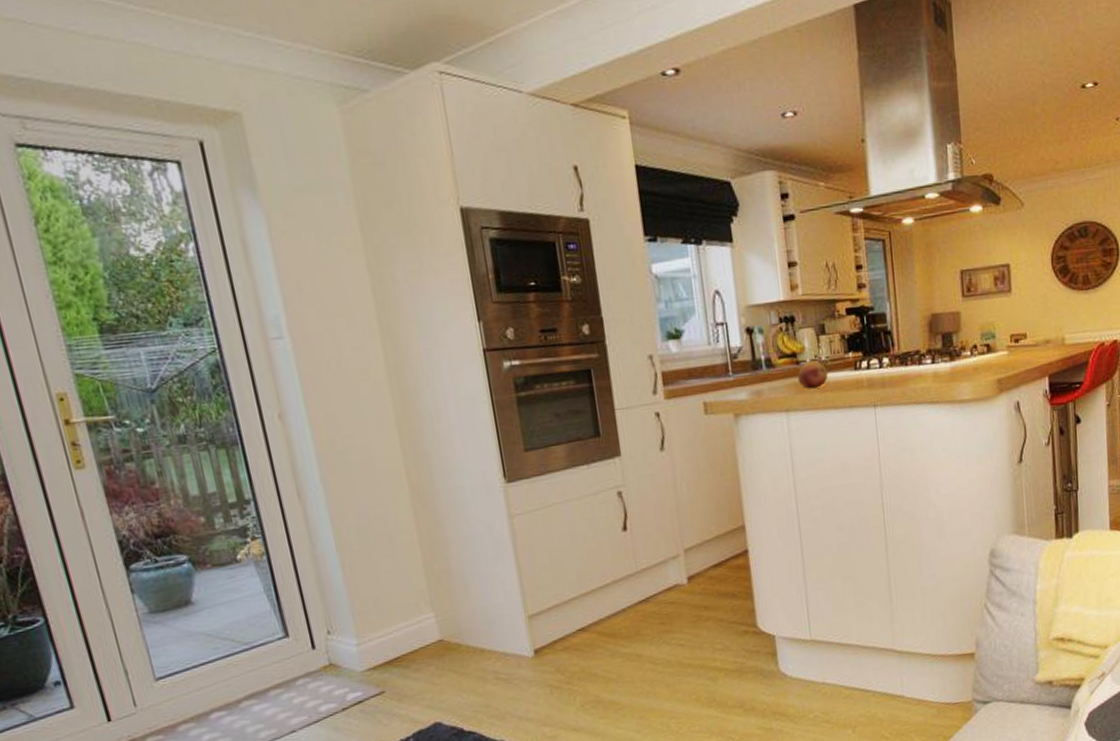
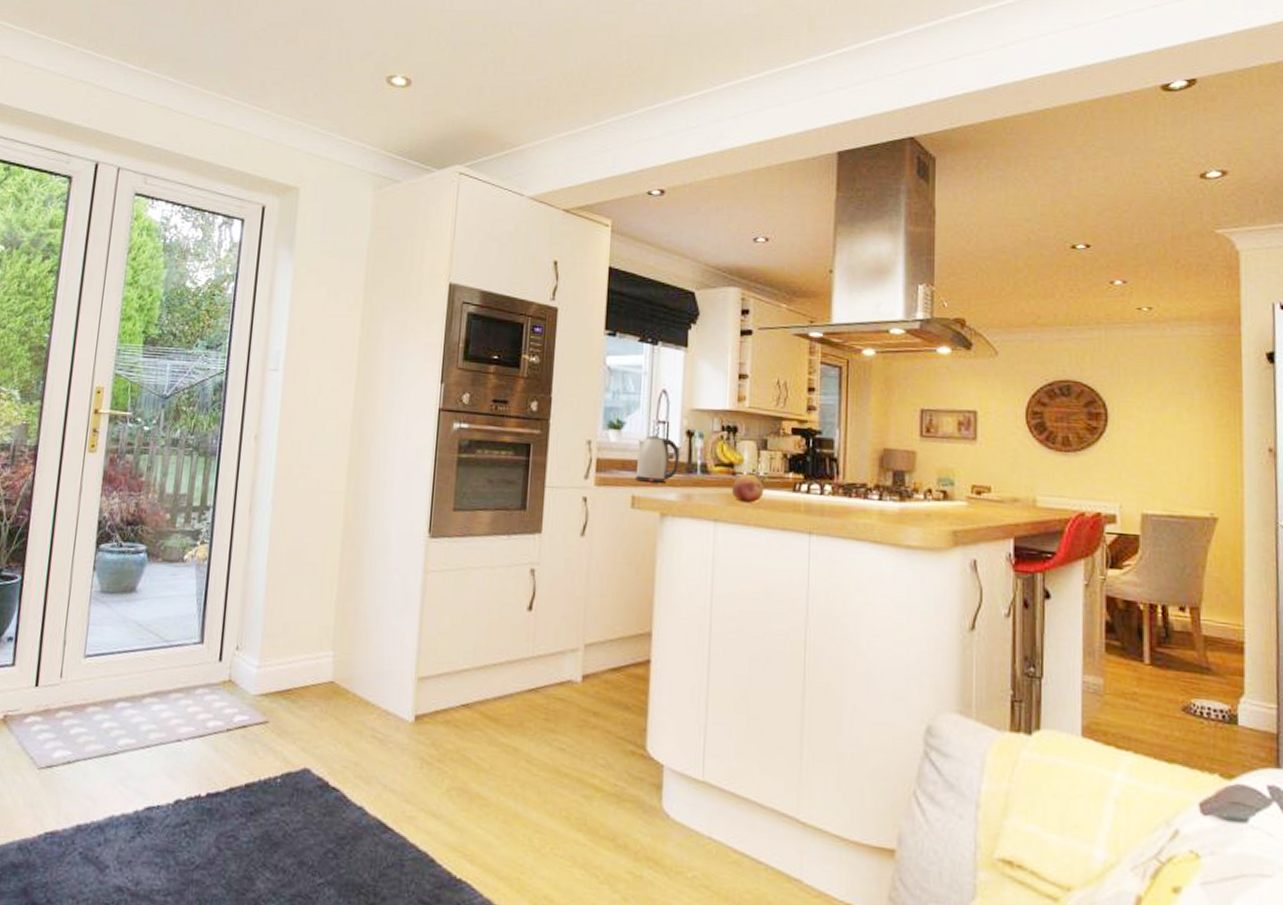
kettle: none [700,338,745,387] -> present [635,435,680,483]

